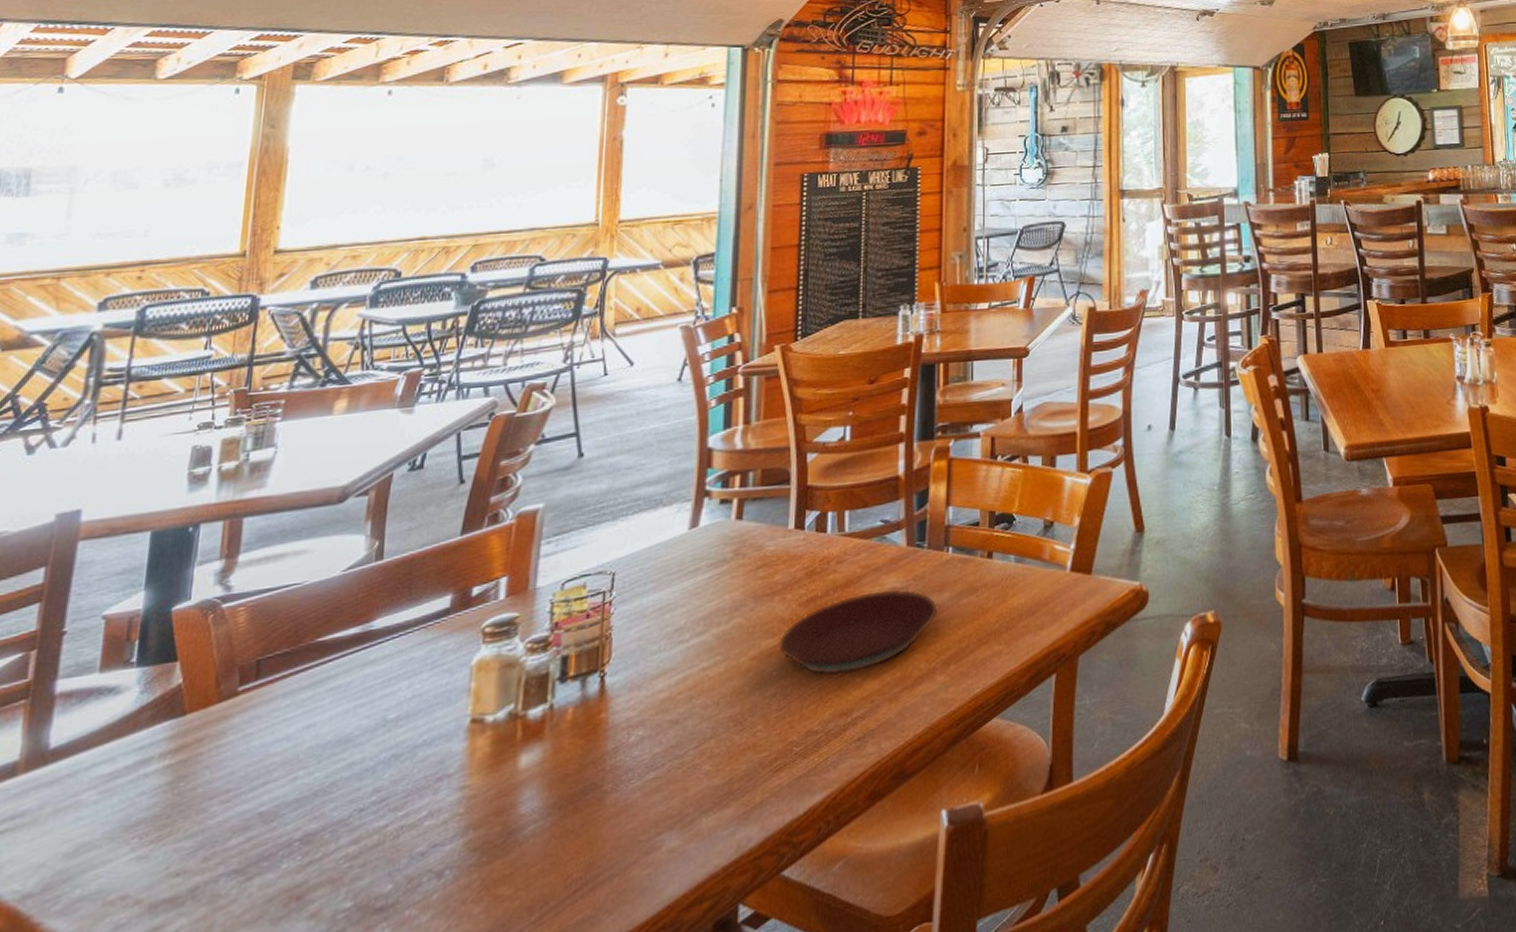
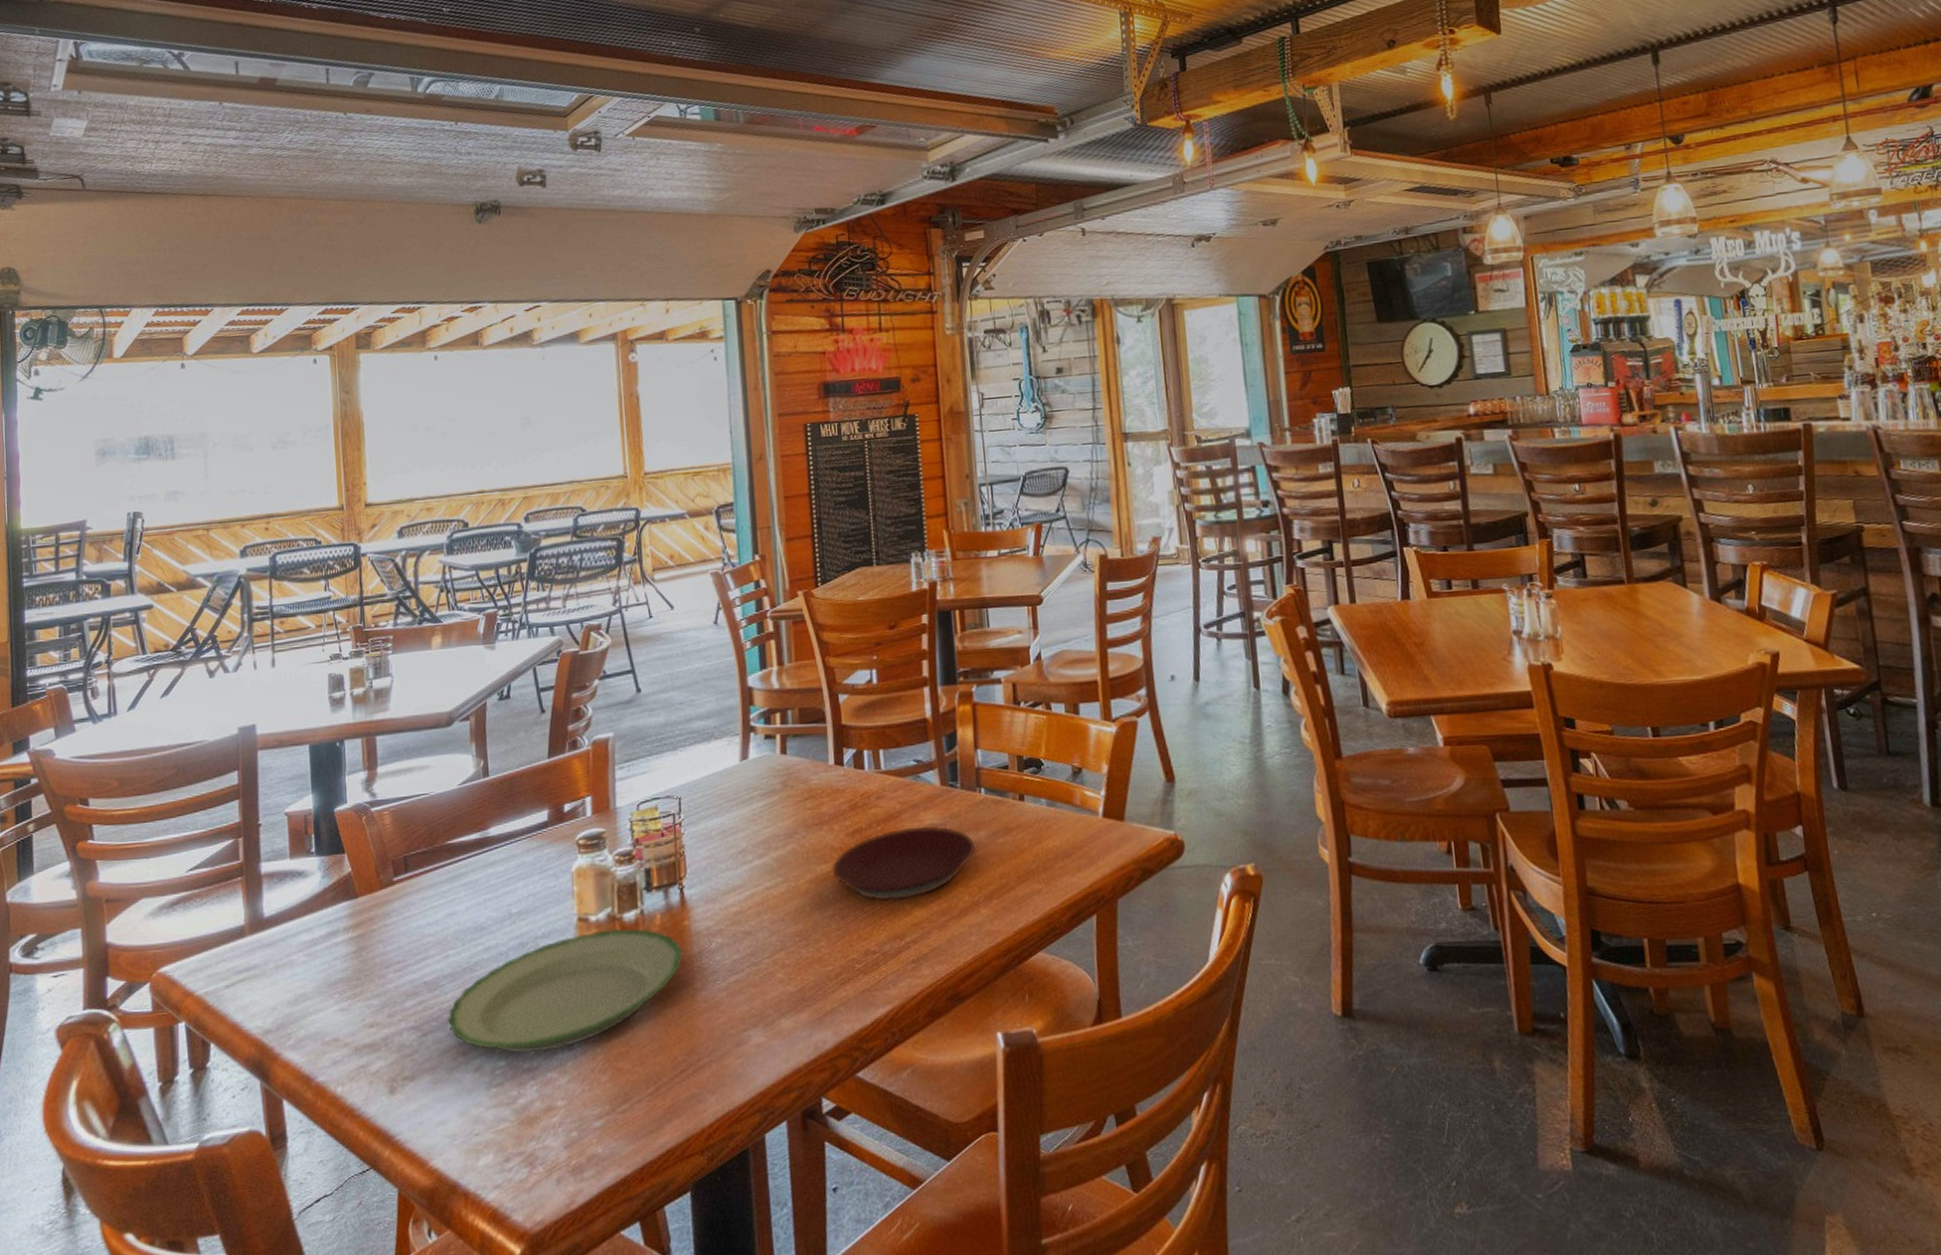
plate: none [281,726,594,891] -> present [446,928,683,1054]

